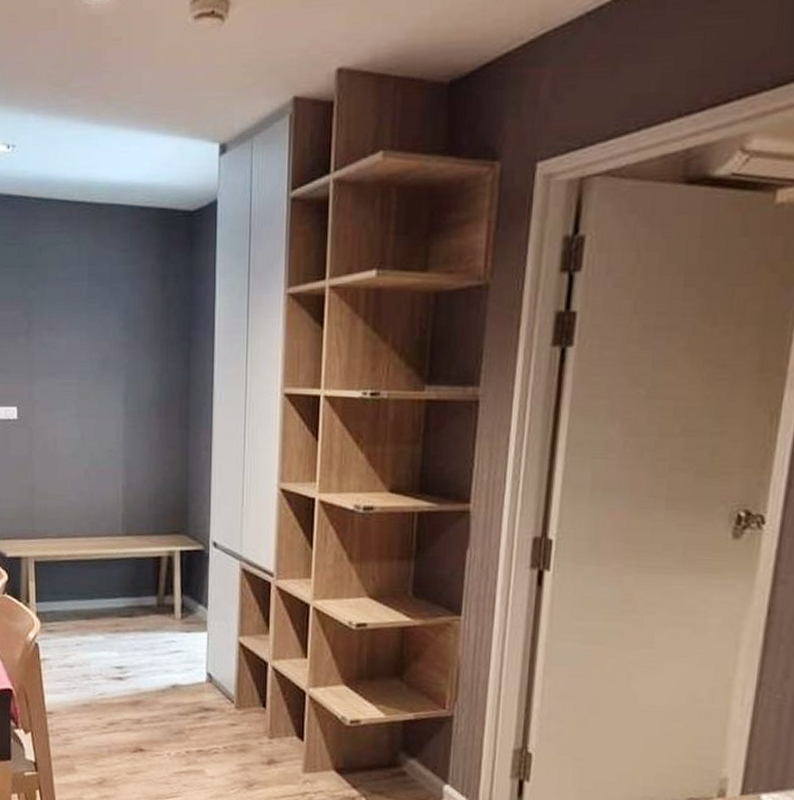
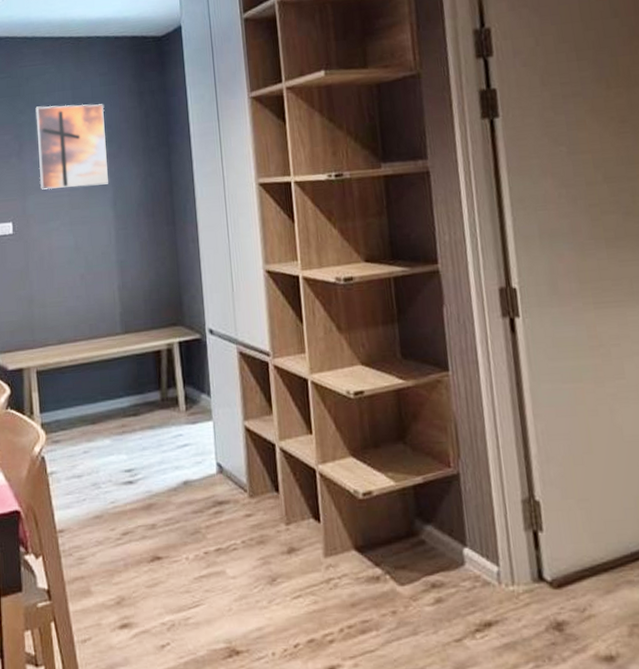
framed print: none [47,281,123,377] -> present [35,104,108,190]

